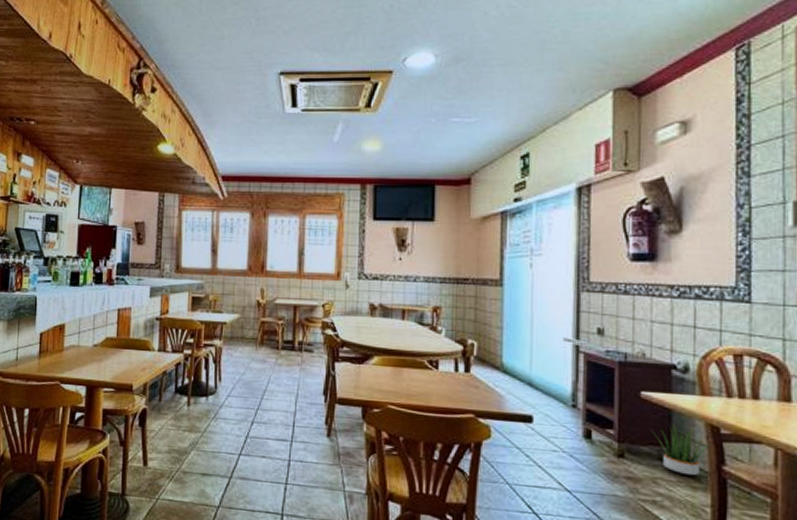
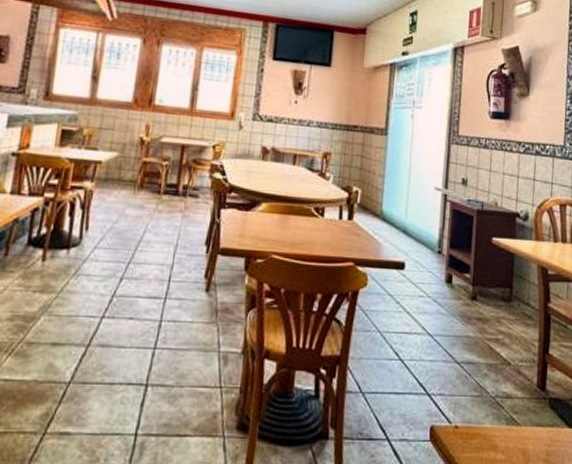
potted plant: present [650,423,710,476] -> none [497,266,540,314]

